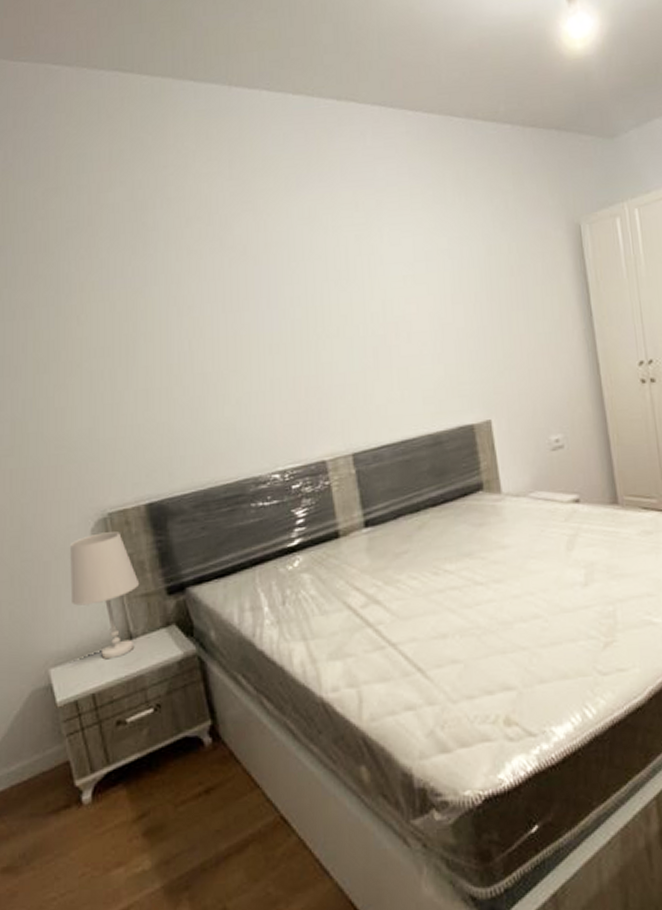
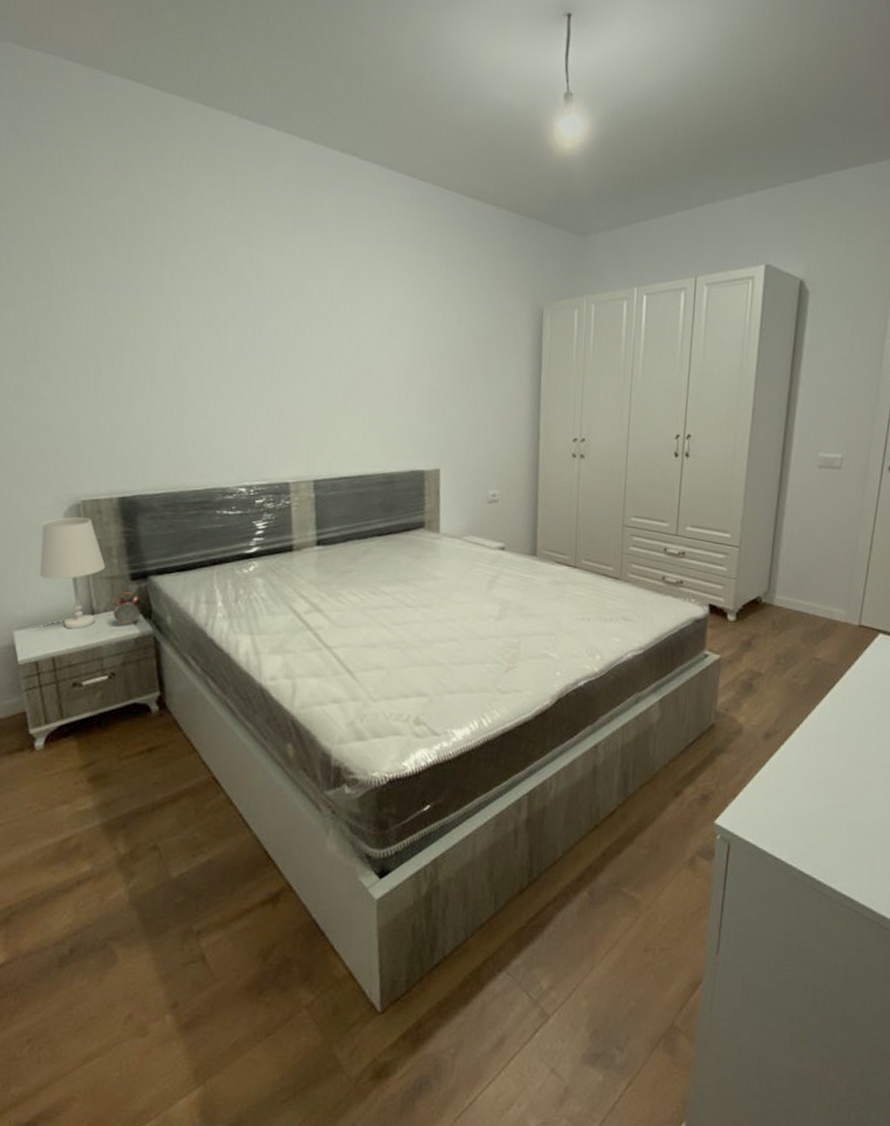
alarm clock: none [151,609,182,650] -> present [112,592,141,627]

